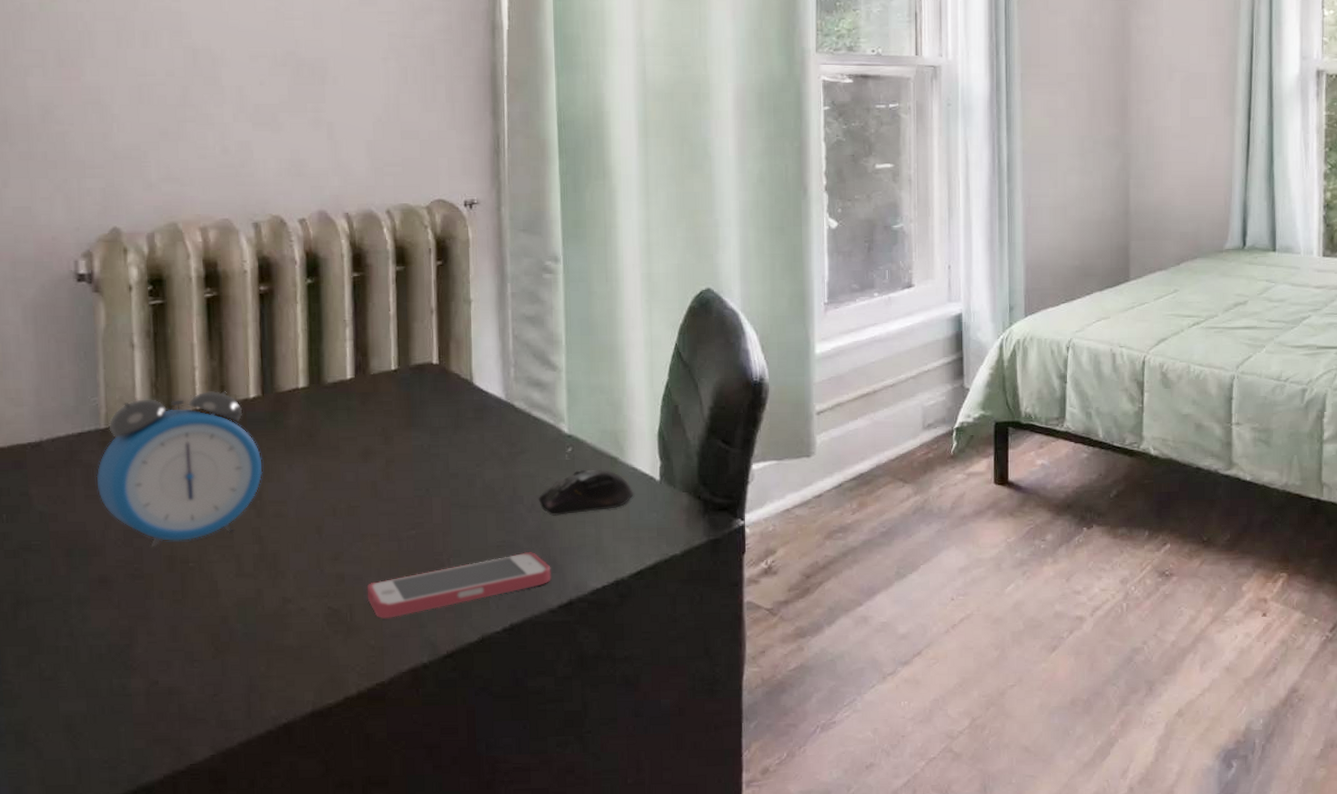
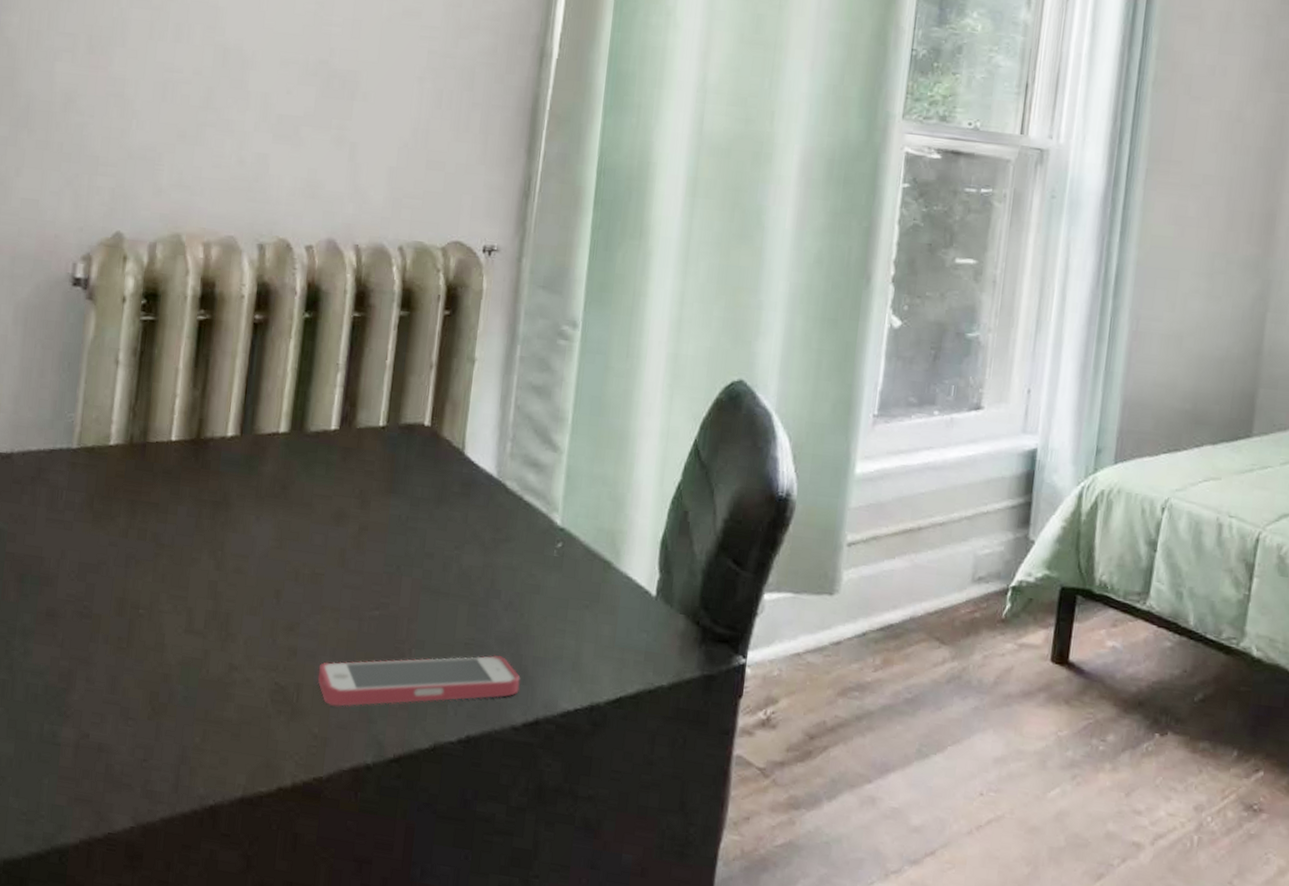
alarm clock: present [96,391,263,548] -> none [59,421,231,587]
computer mouse: present [538,469,634,516] -> none [517,570,625,621]

